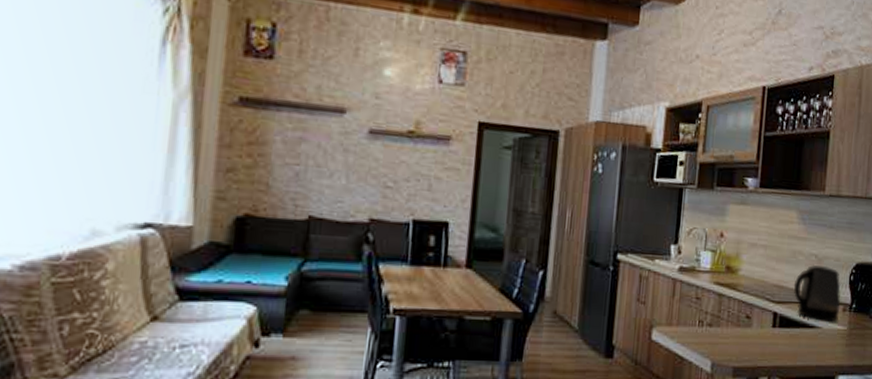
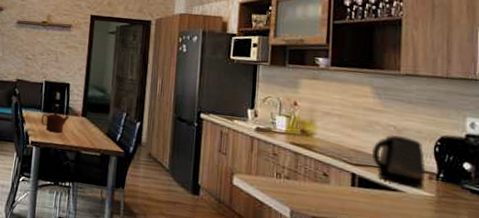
teapot: none [407,262,449,293] -> present [41,111,70,133]

